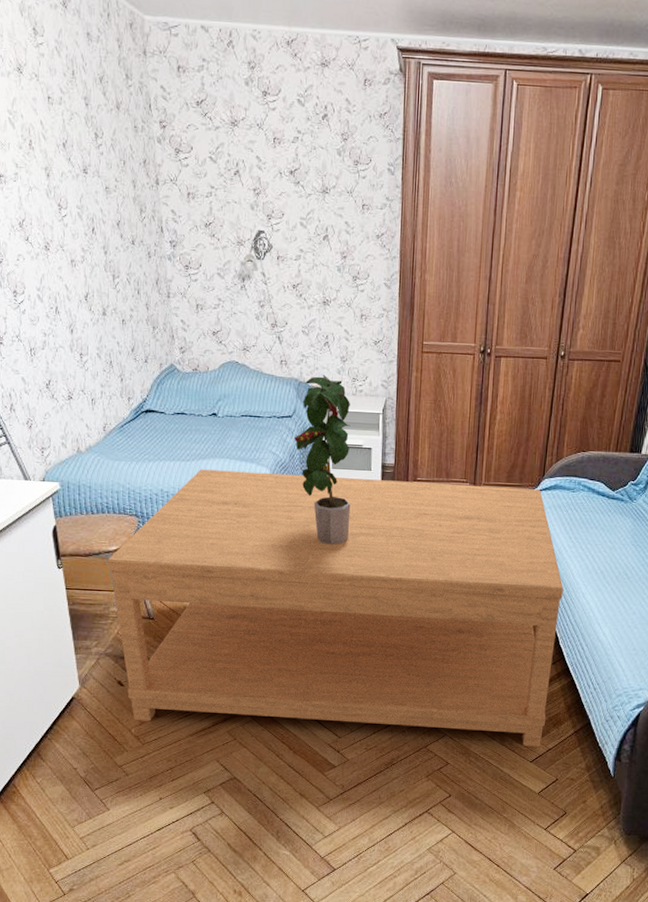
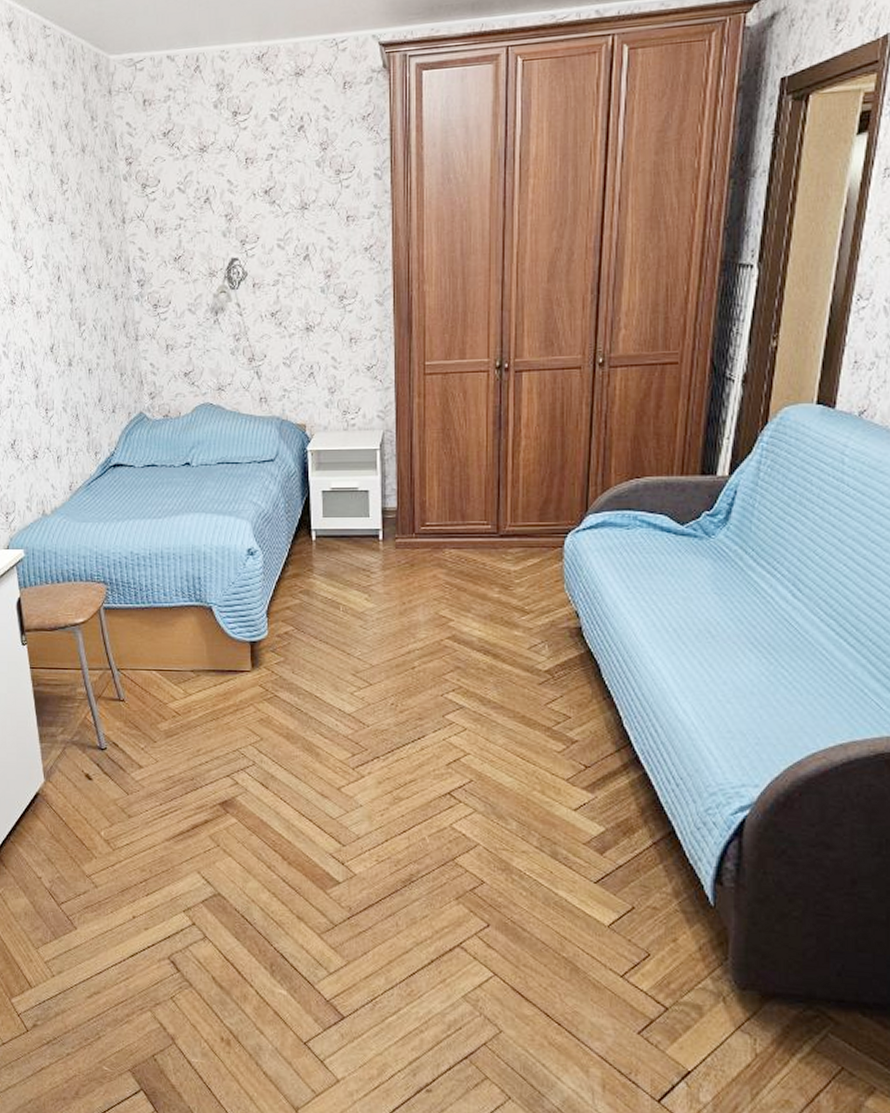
coffee table: present [107,469,563,747] -> none [73,526,623,863]
potted plant: present [294,374,351,545] -> none [278,409,346,607]

